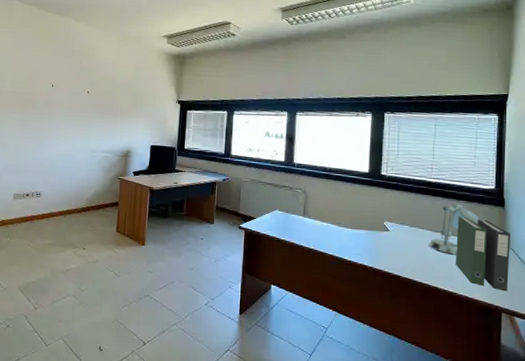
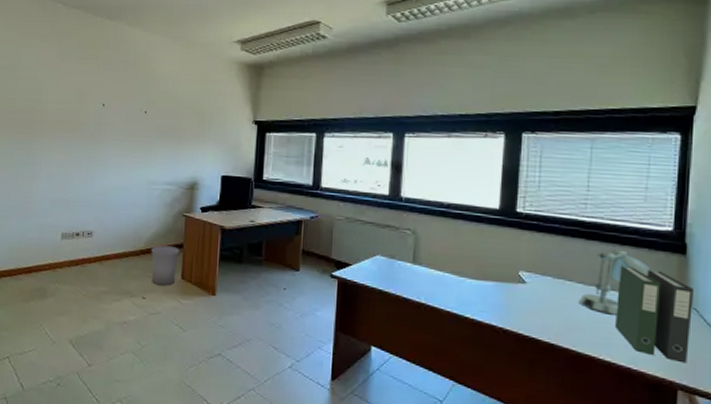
waste bin: none [91,204,116,238] -> present [151,245,180,286]

